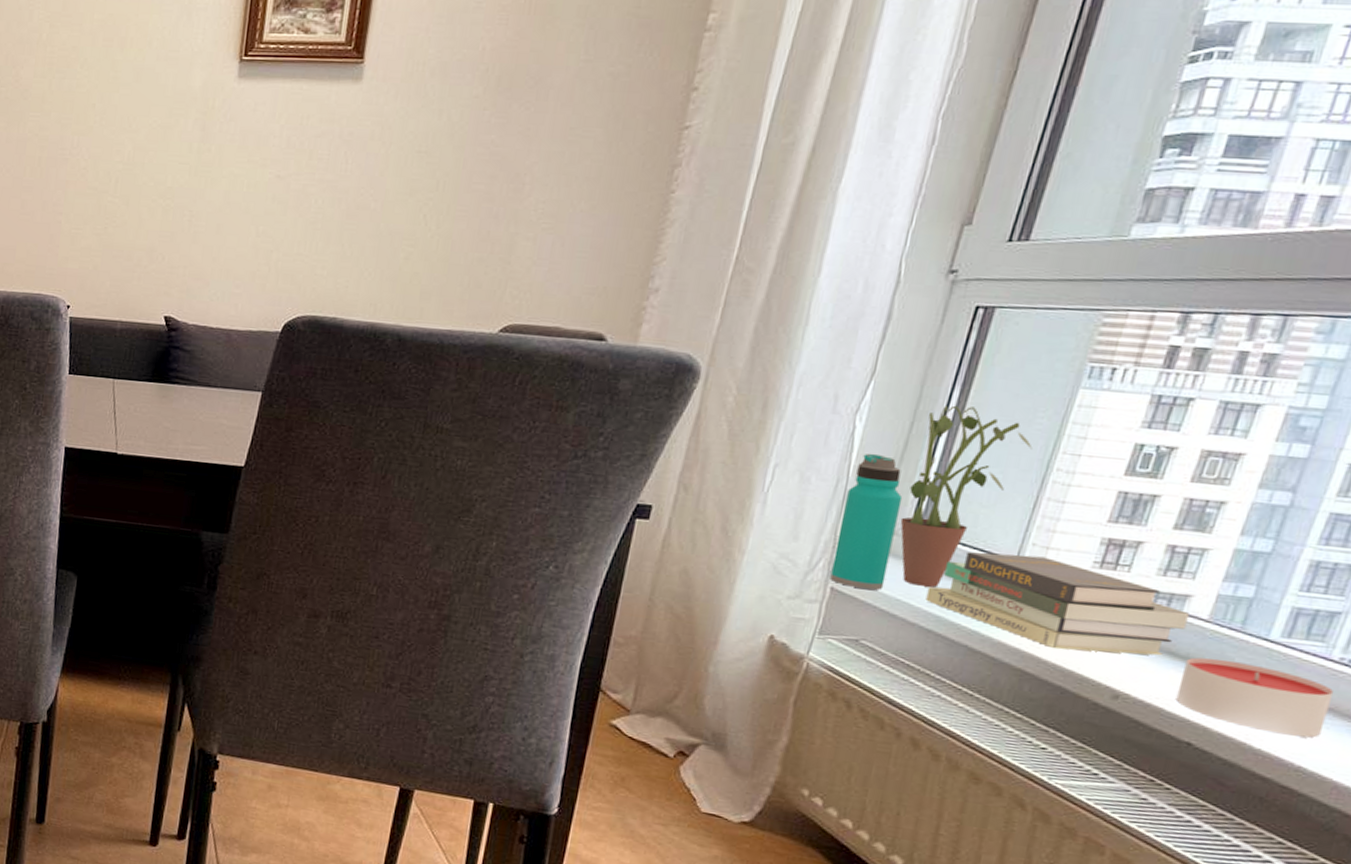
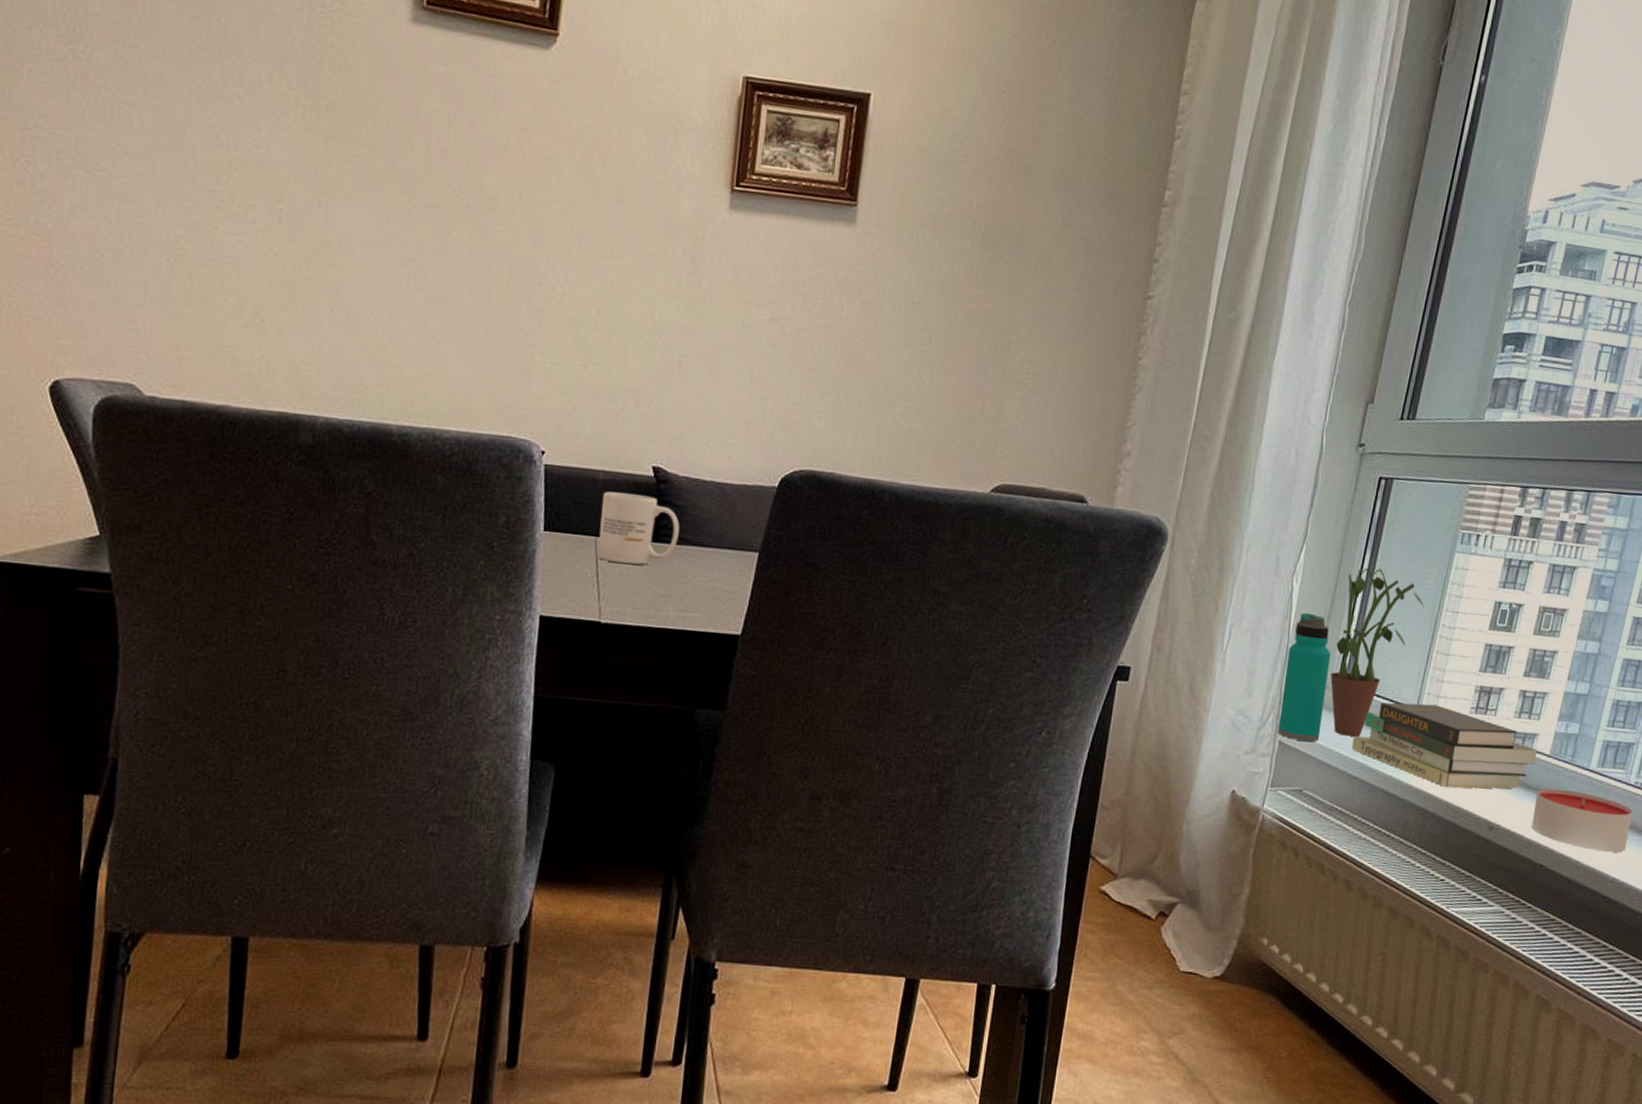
mug: none [115,339,188,403] -> present [597,491,680,565]

